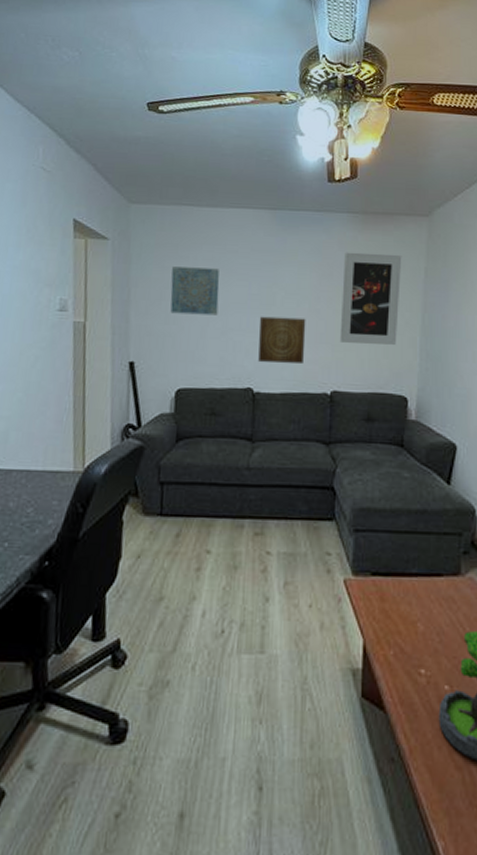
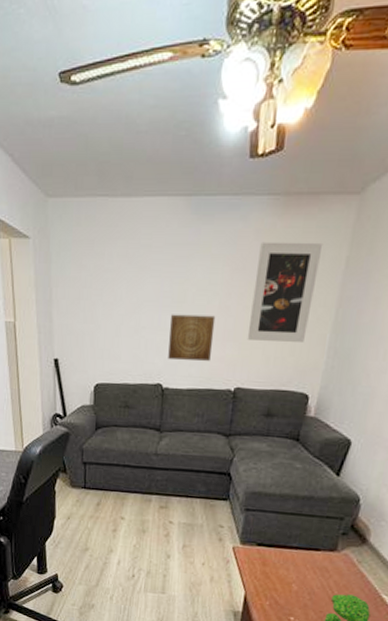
wall art: present [170,266,220,316] -> none [88,264,133,314]

